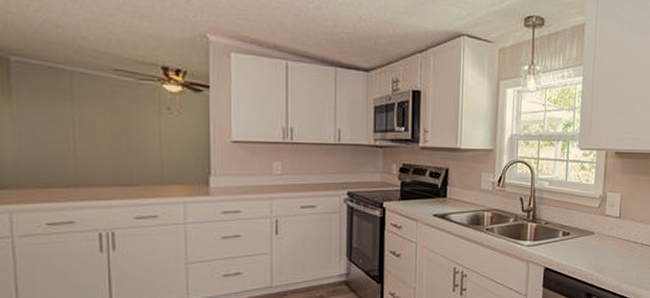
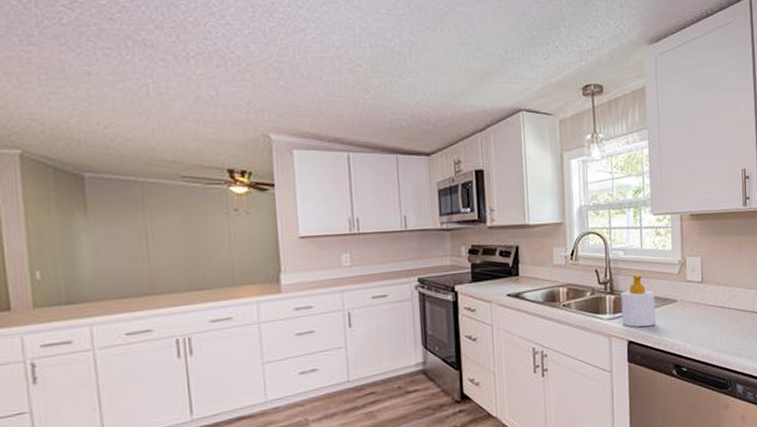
soap bottle: none [541,205,574,256] -> present [620,274,657,328]

